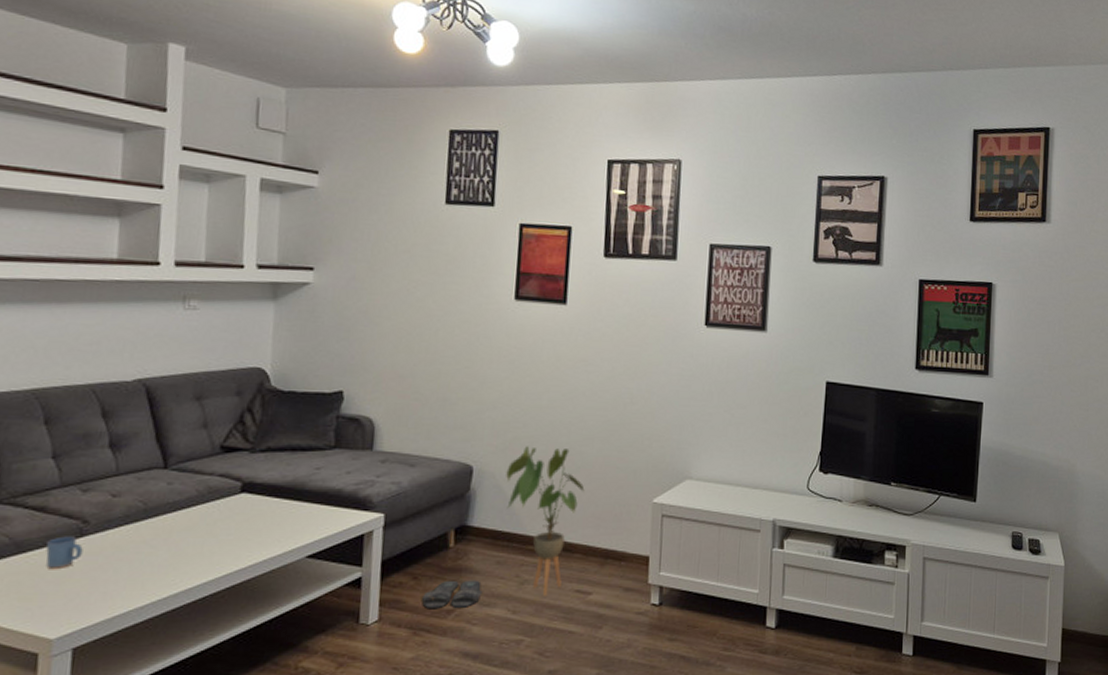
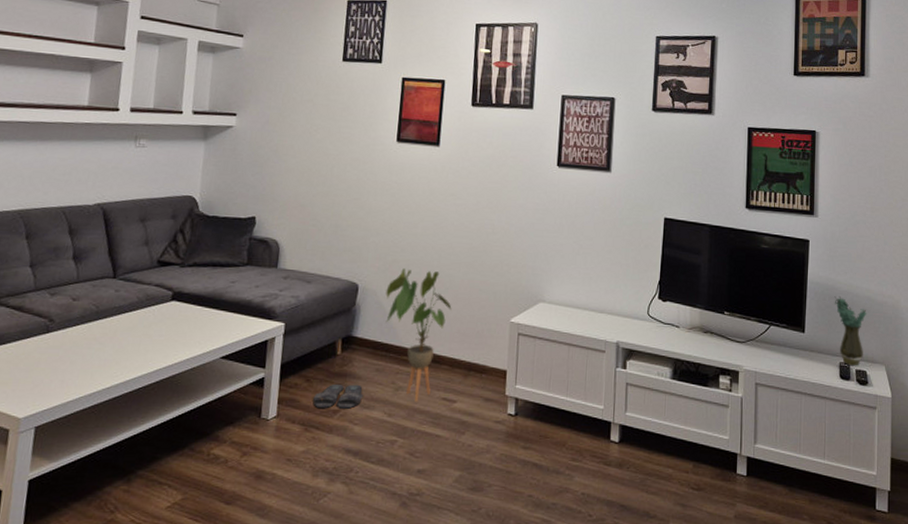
mug: present [45,536,83,568] -> none [20,332,48,359]
vase: none [1007,462,1042,535] -> present [834,296,867,366]

